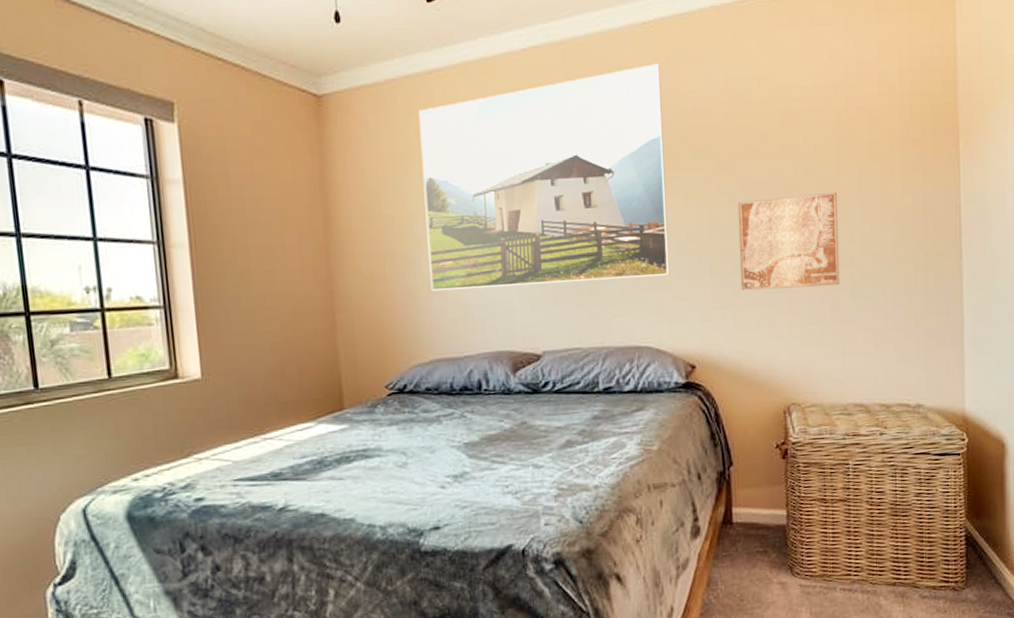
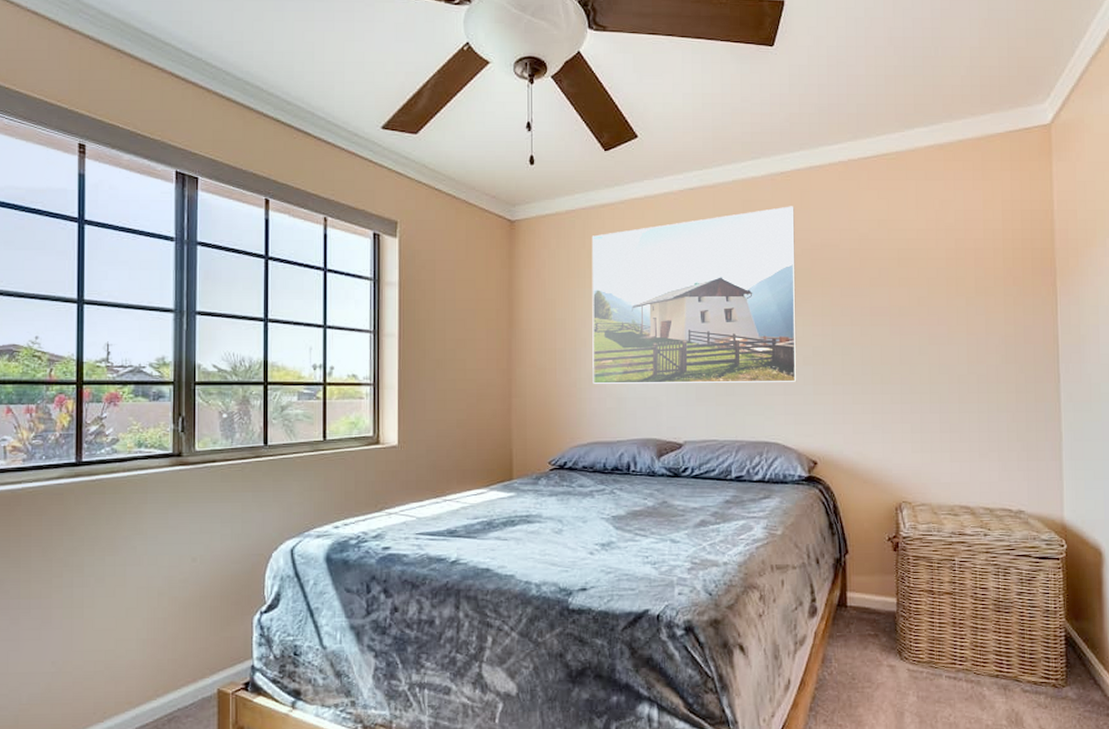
wall art: present [737,191,840,291] -> none [858,318,949,400]

